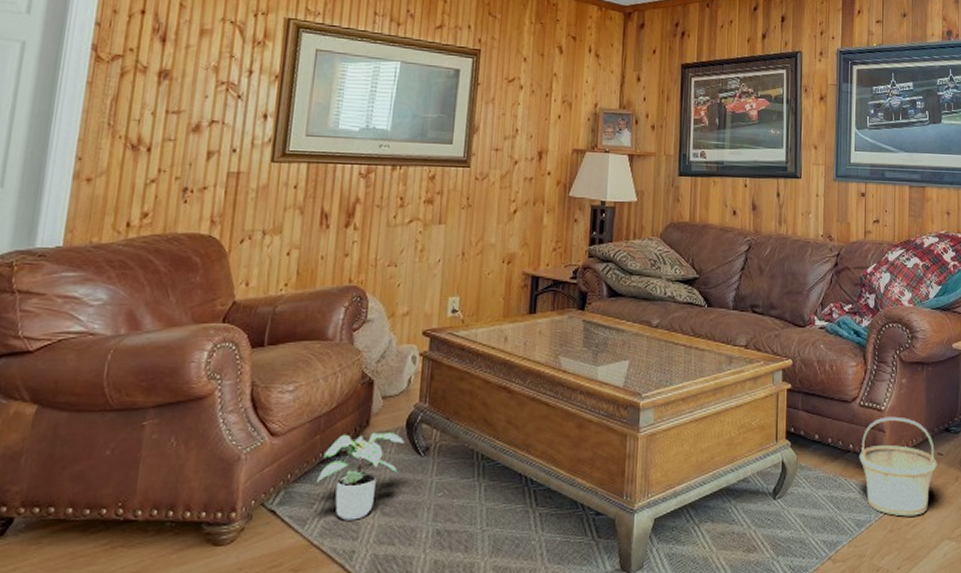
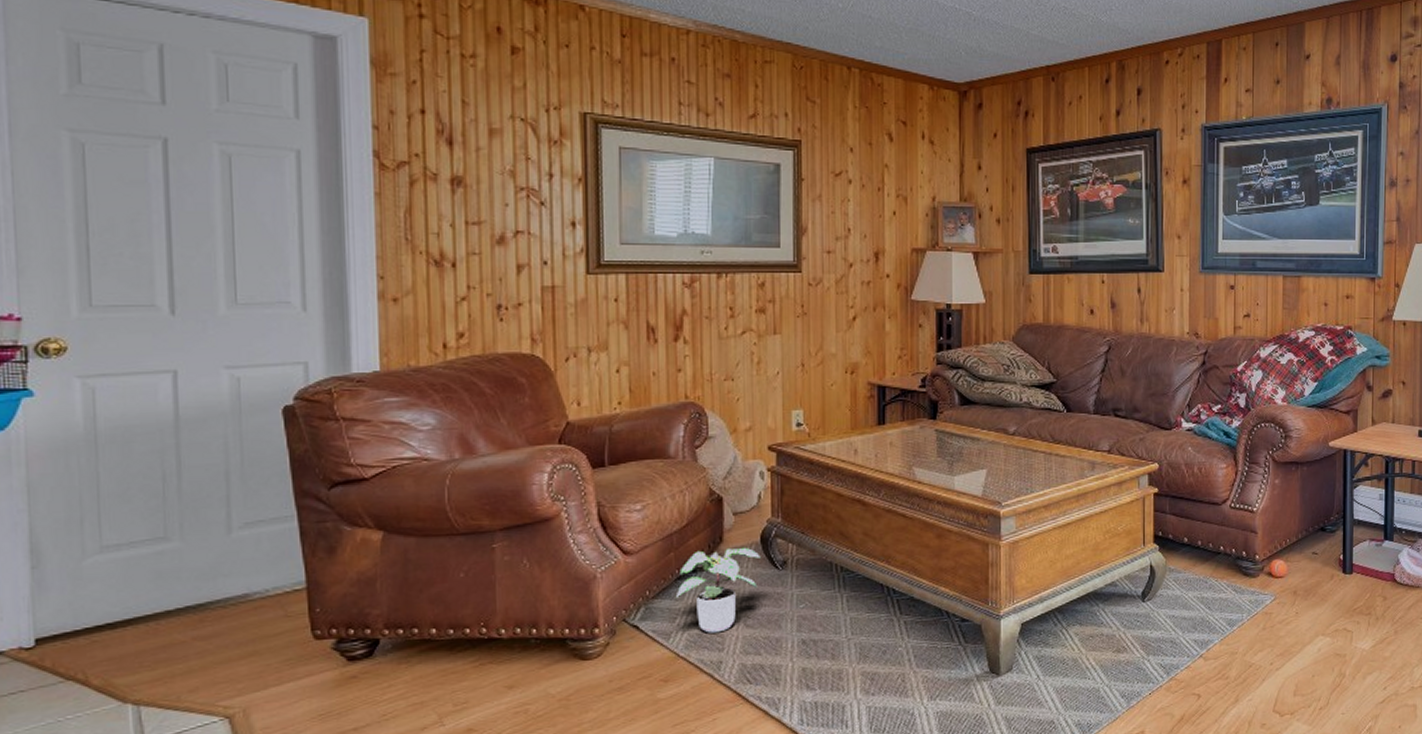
basket: present [859,416,937,517] -> none [1230,517,1312,615]

